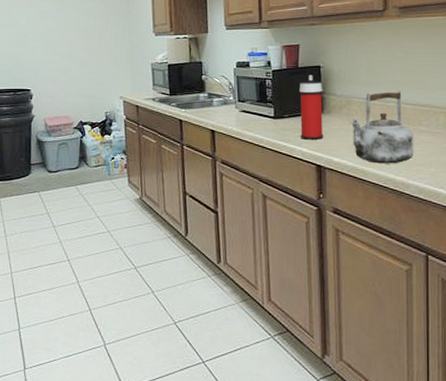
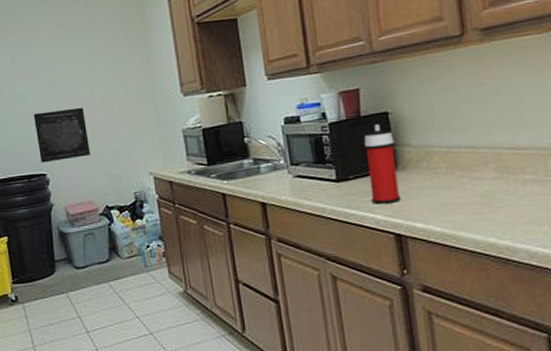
wall art: none [24,36,71,80] -> present [33,107,91,163]
kettle: present [349,91,414,164] -> none [431,132,519,226]

